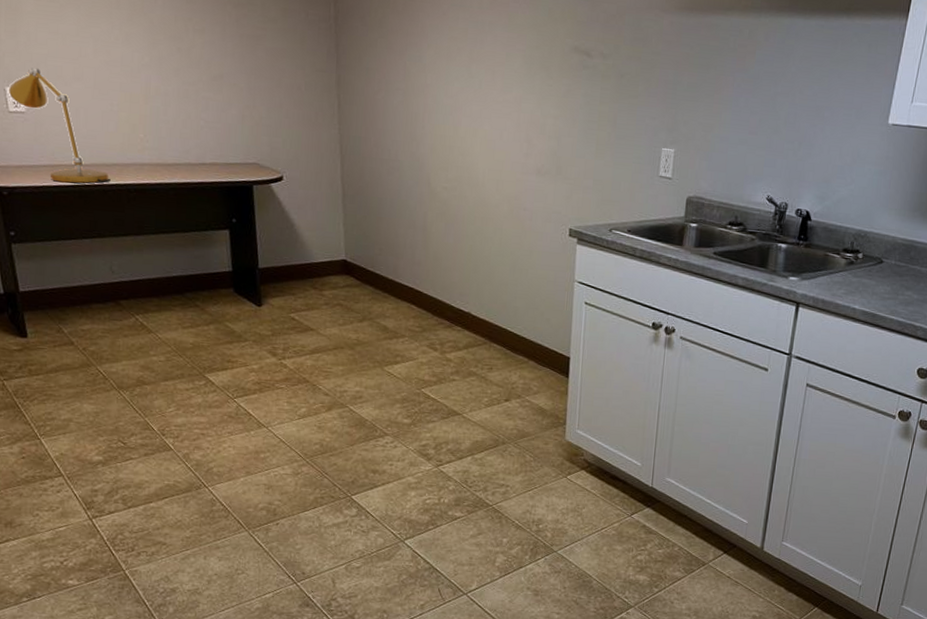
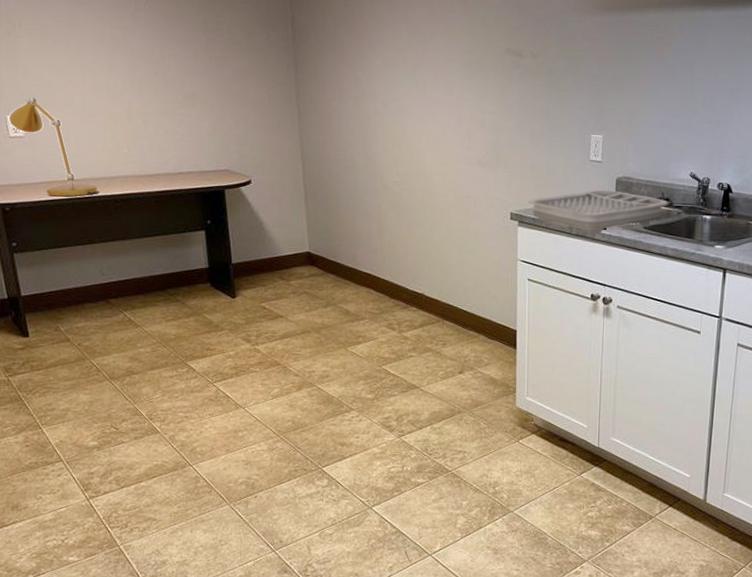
dish rack: none [589,209,742,258] -> present [528,190,669,235]

